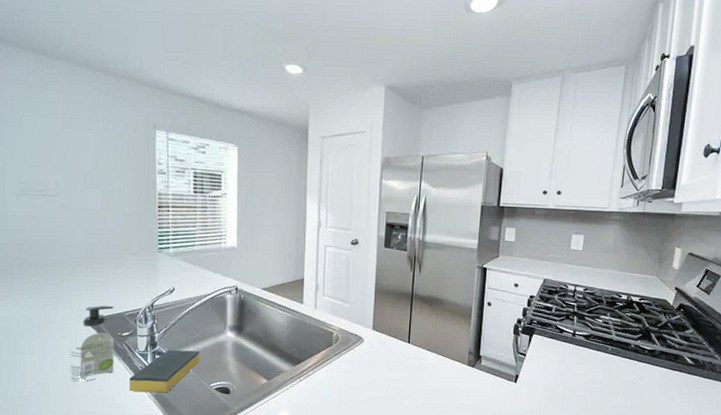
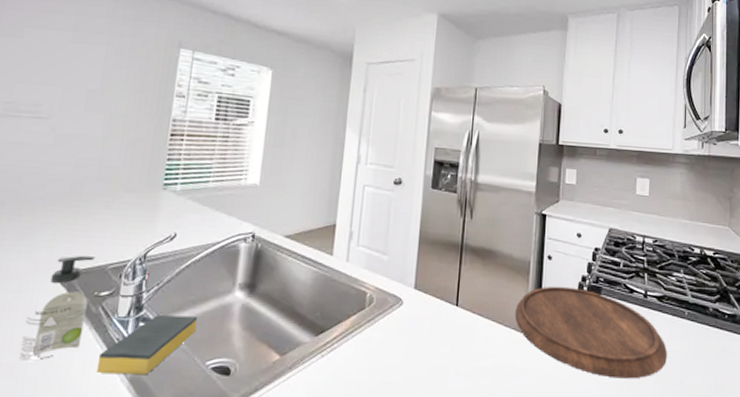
cutting board: none [458,327,590,400] -> present [514,286,667,379]

